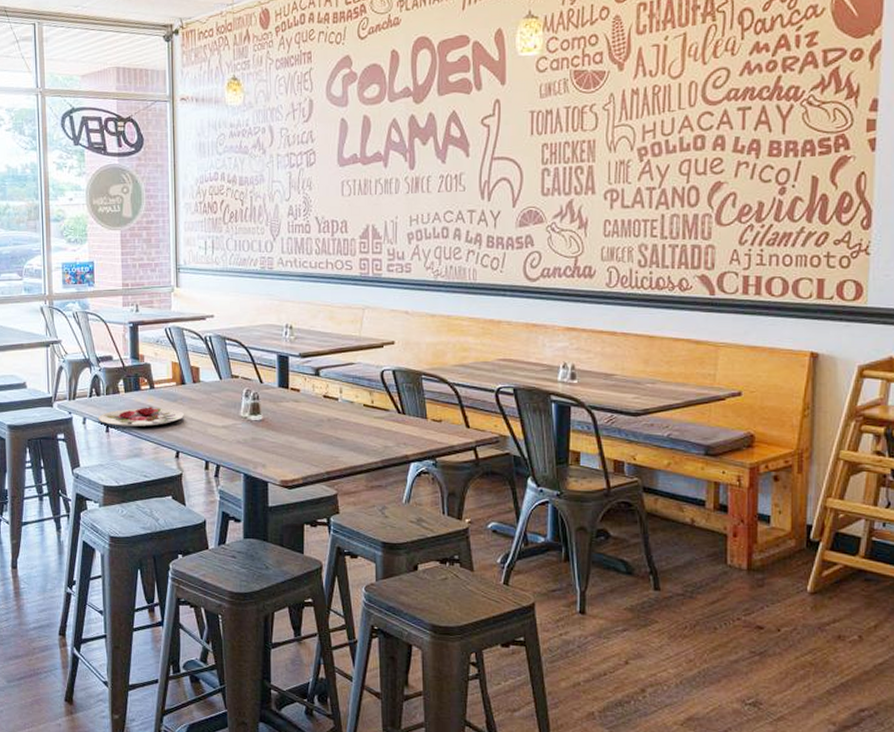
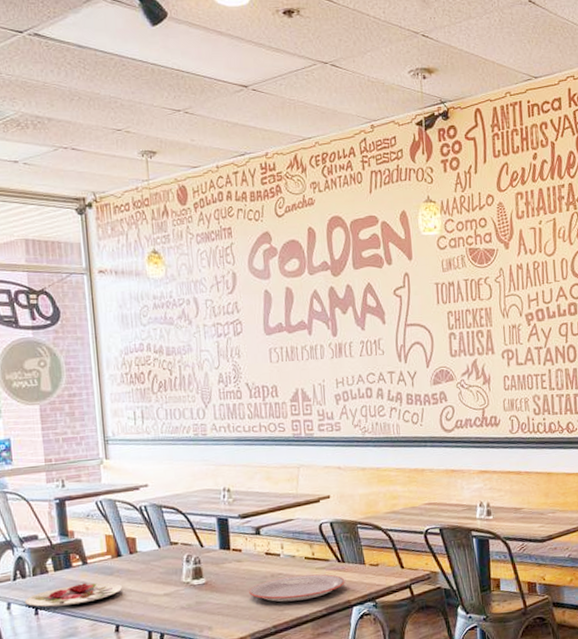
plate: none [304,422,404,449] -> present [249,574,345,602]

